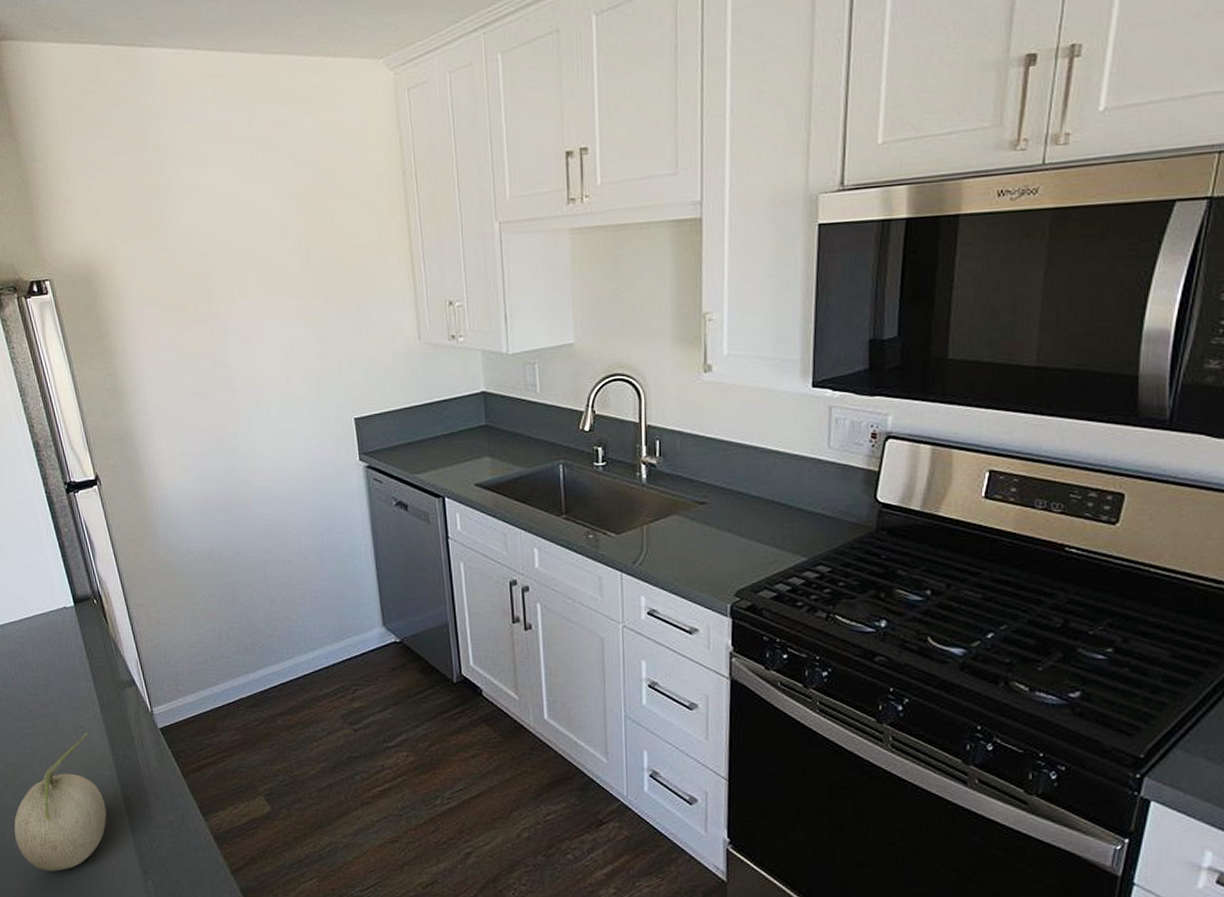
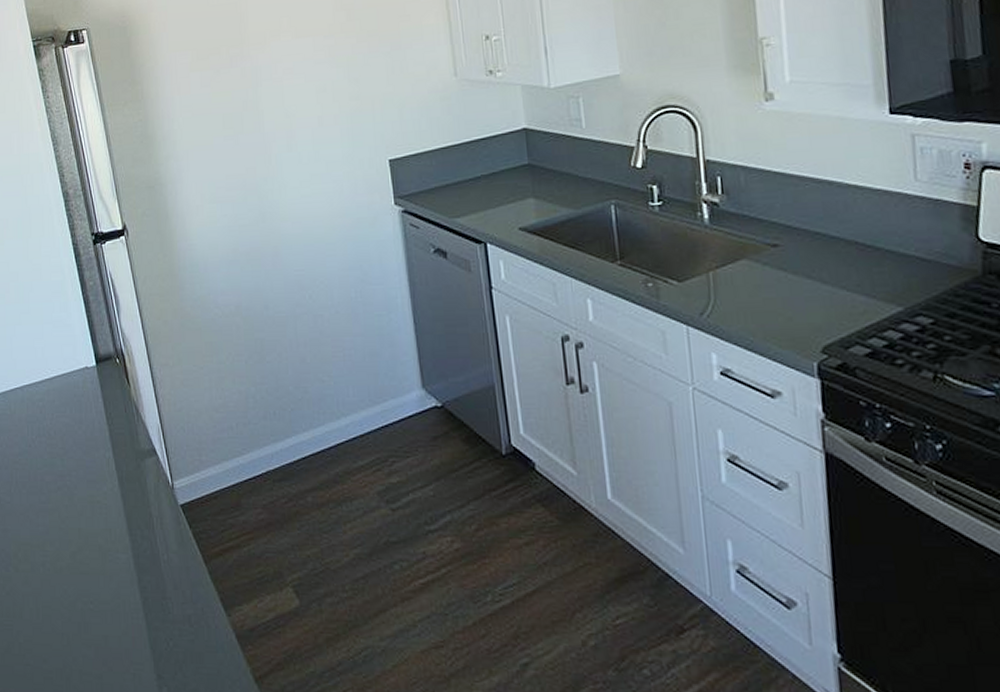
fruit: present [14,732,107,871] -> none [22,508,121,673]

